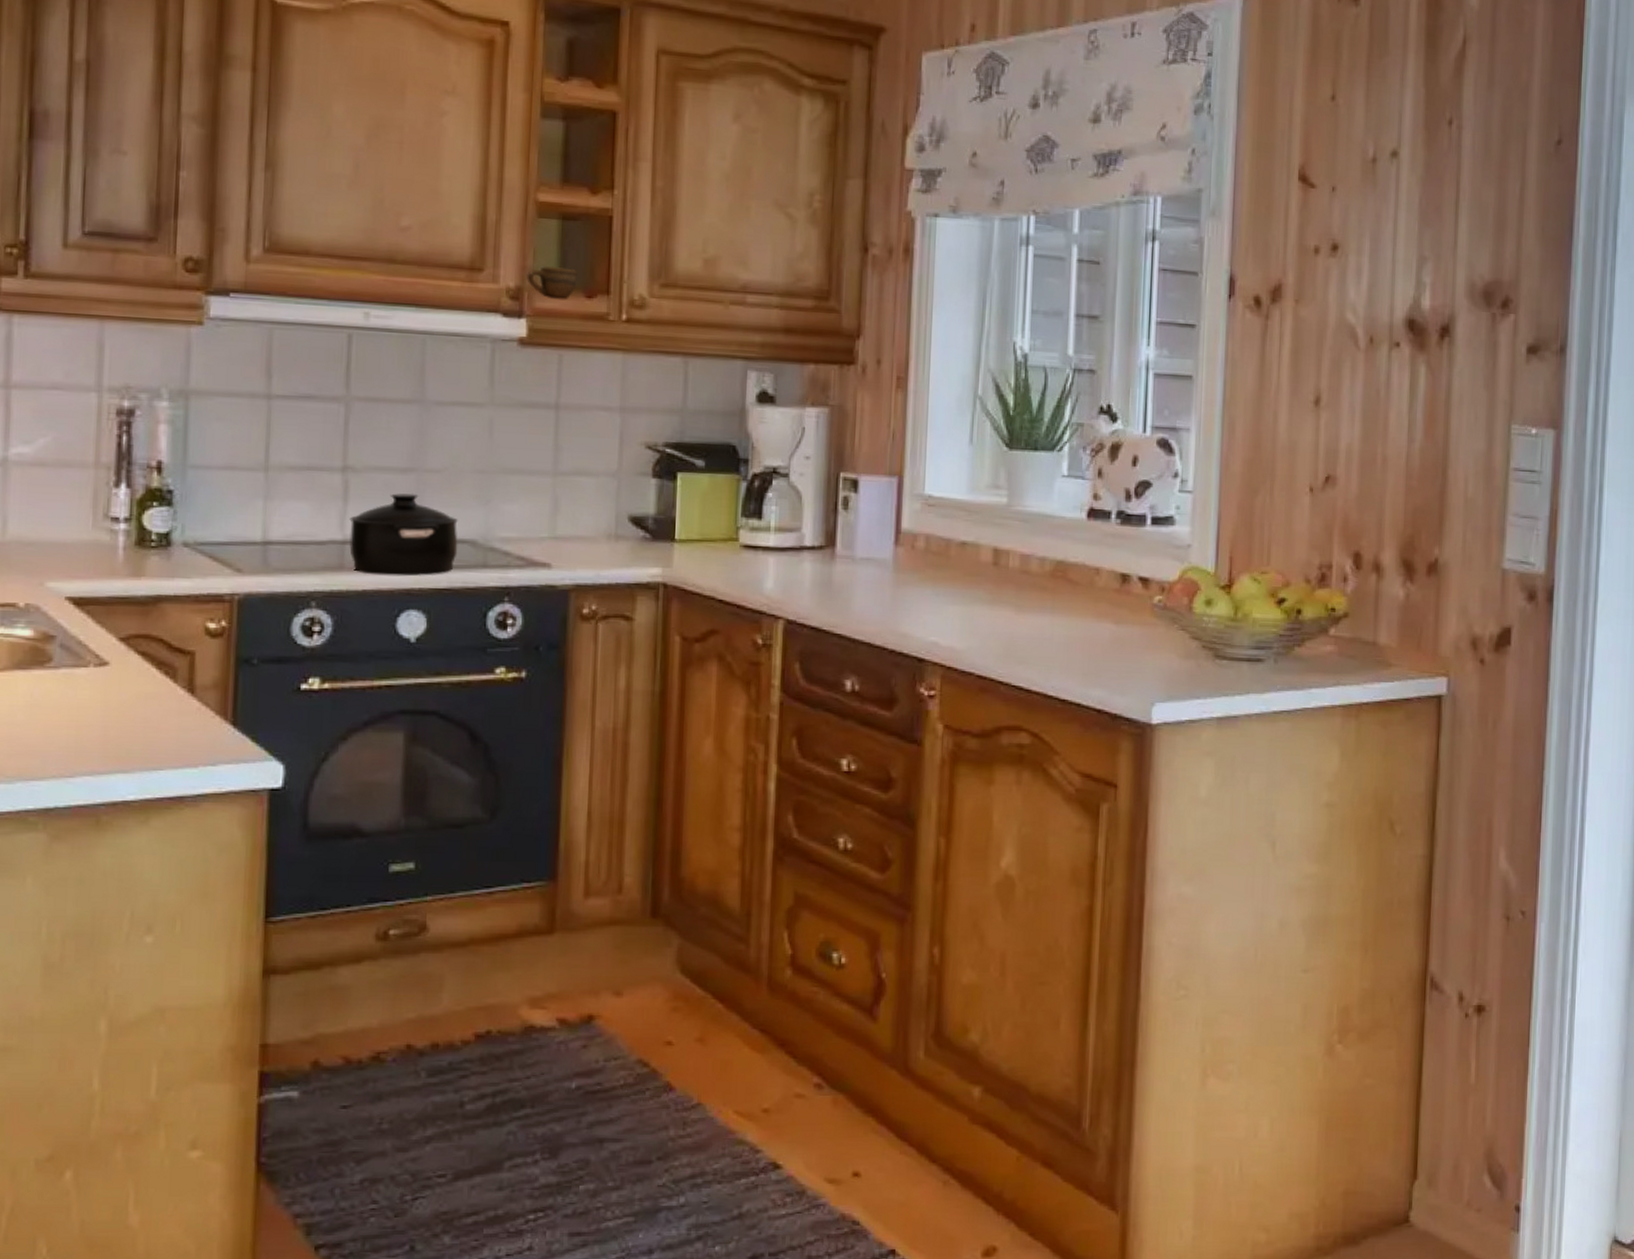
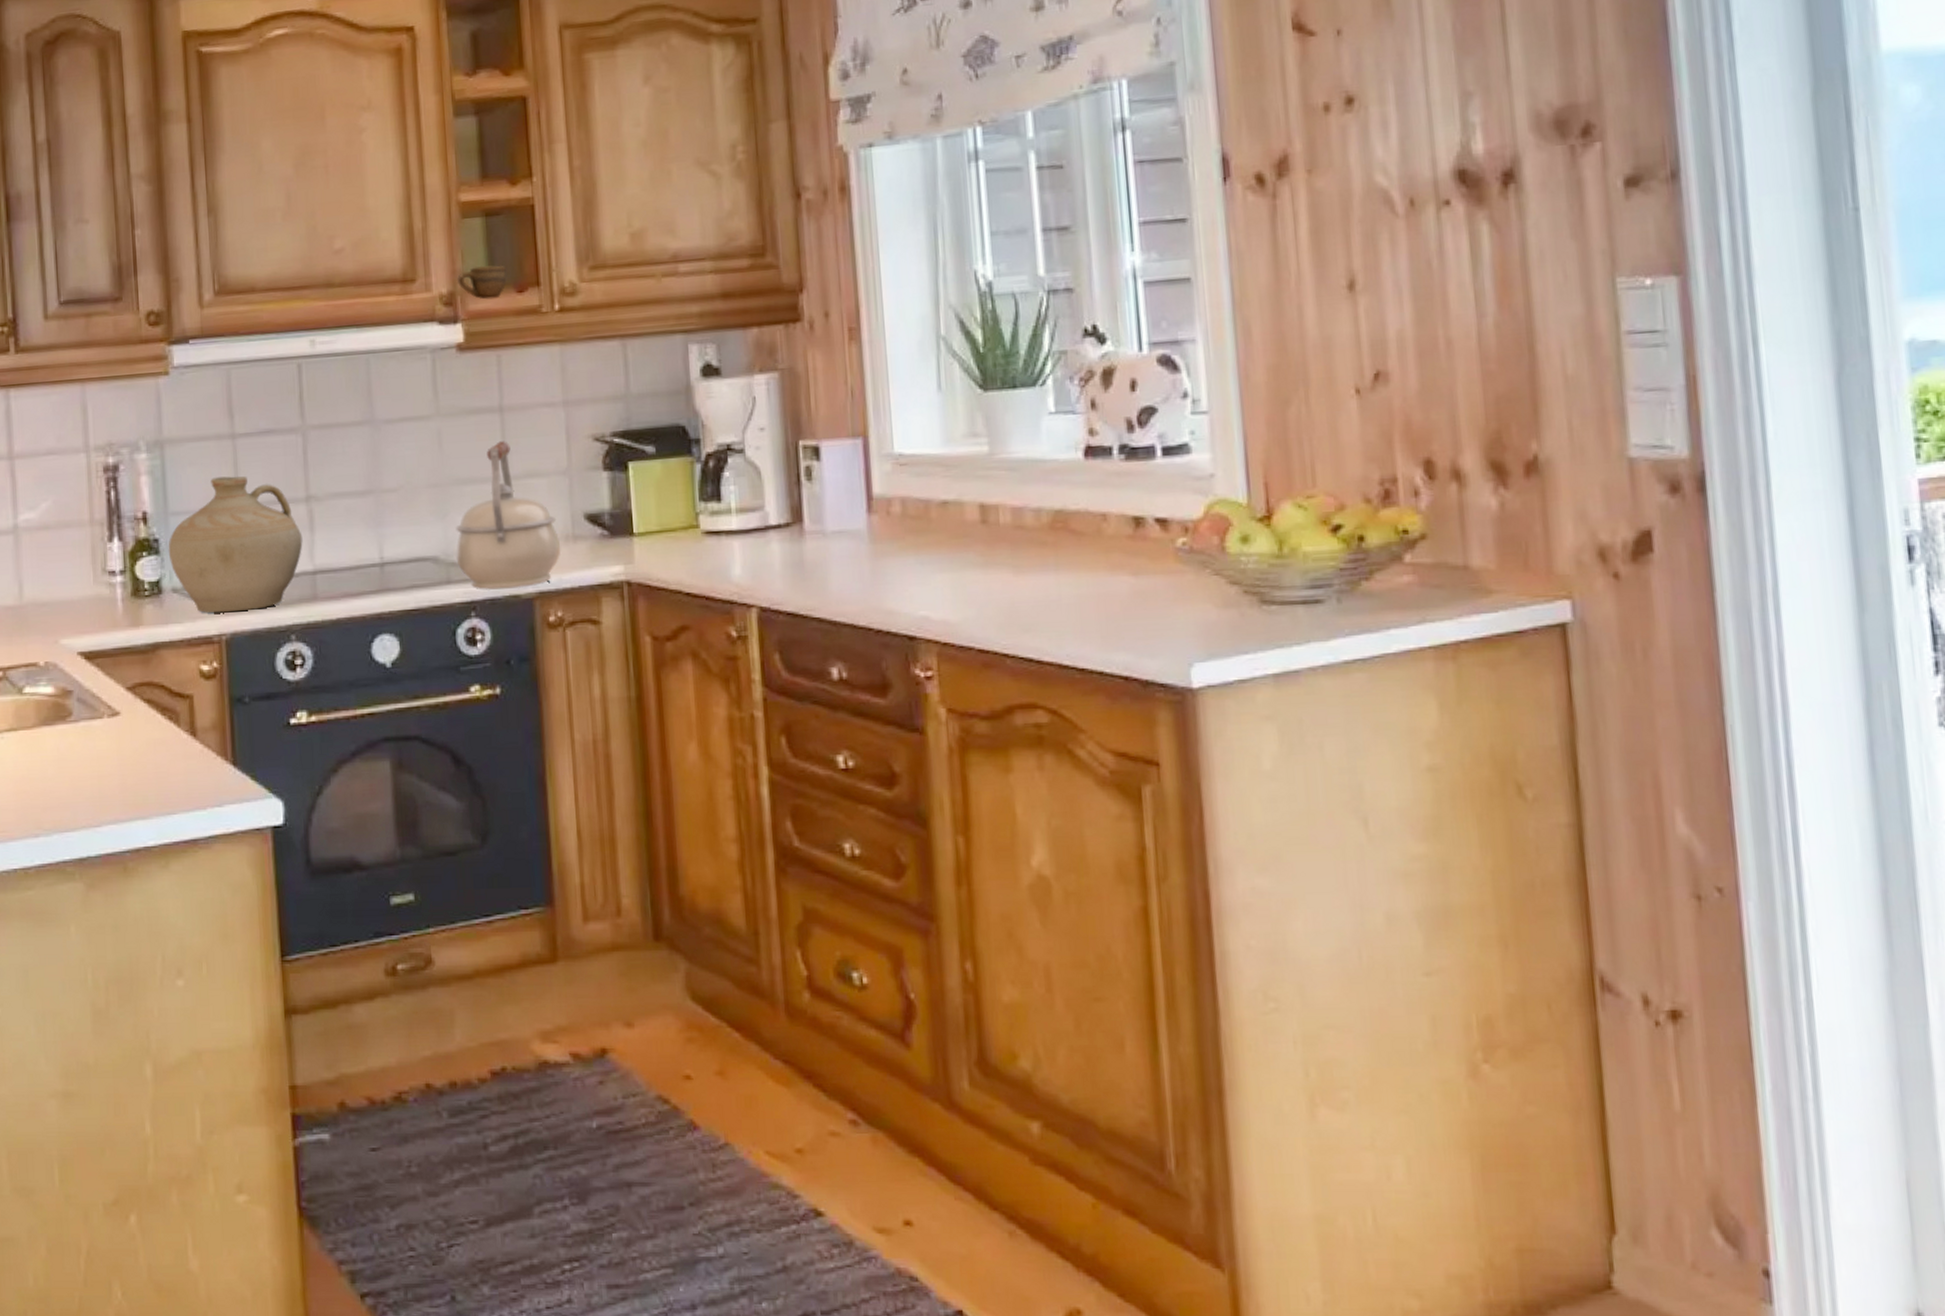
ceramic jug: none [182,435,335,573] -> present [168,476,303,614]
saucepan: present [349,493,458,577] -> none [317,515,422,603]
kettle: none [495,437,602,579] -> present [456,441,561,591]

